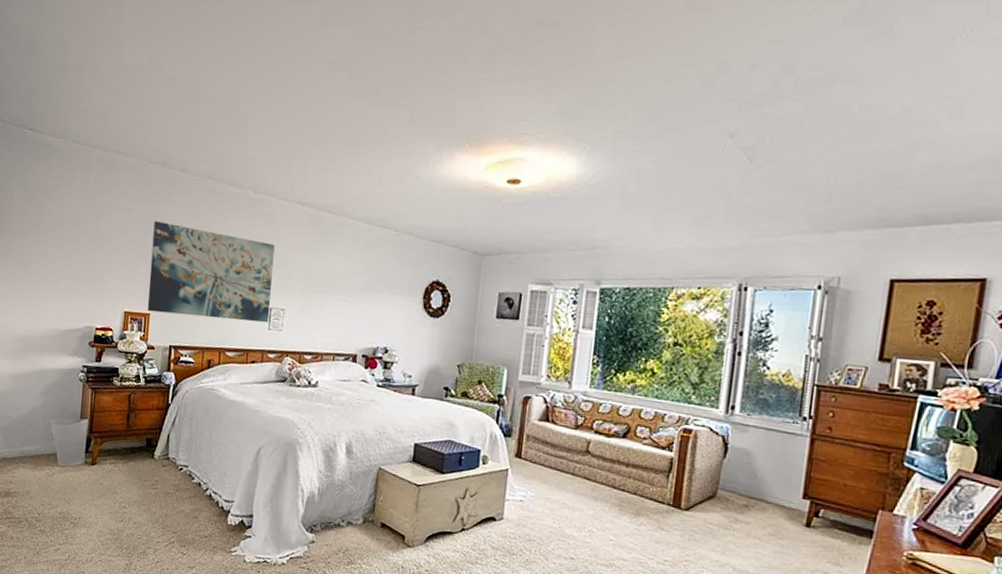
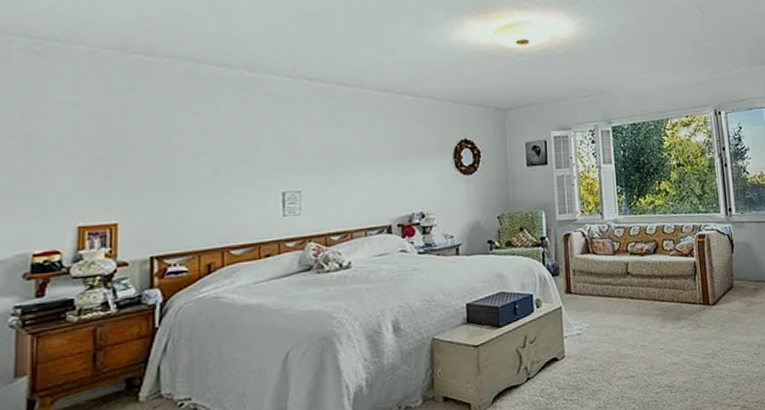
wall art: present [147,221,275,323] -> none [112,114,283,221]

